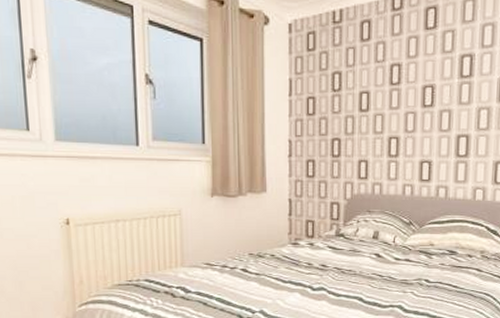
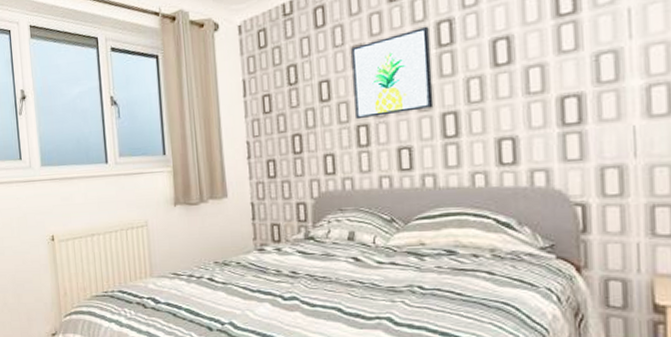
wall art: none [389,57,455,132] -> present [351,26,434,120]

